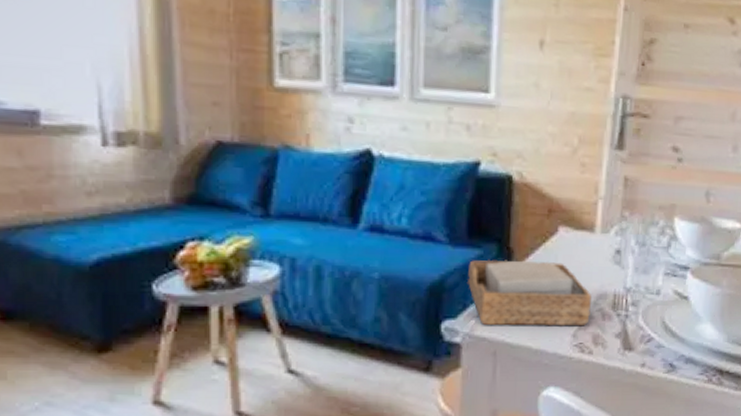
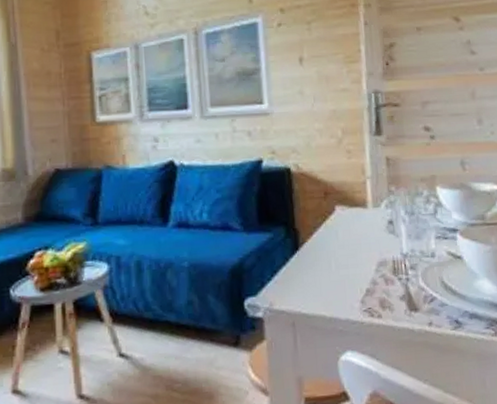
napkin holder: present [468,259,591,326] -> none [262,237,374,299]

